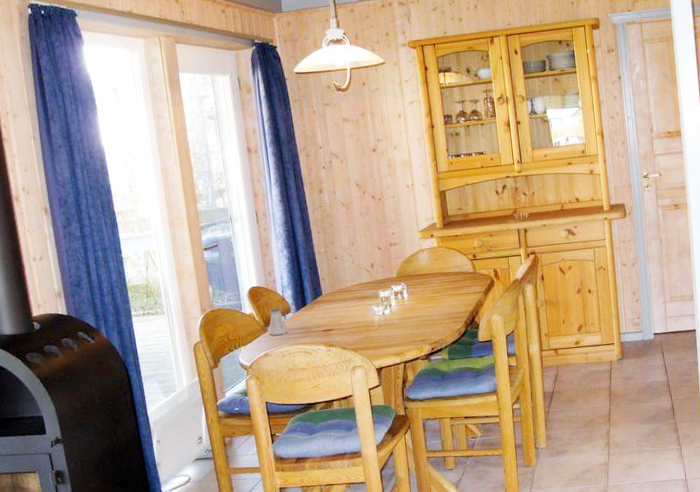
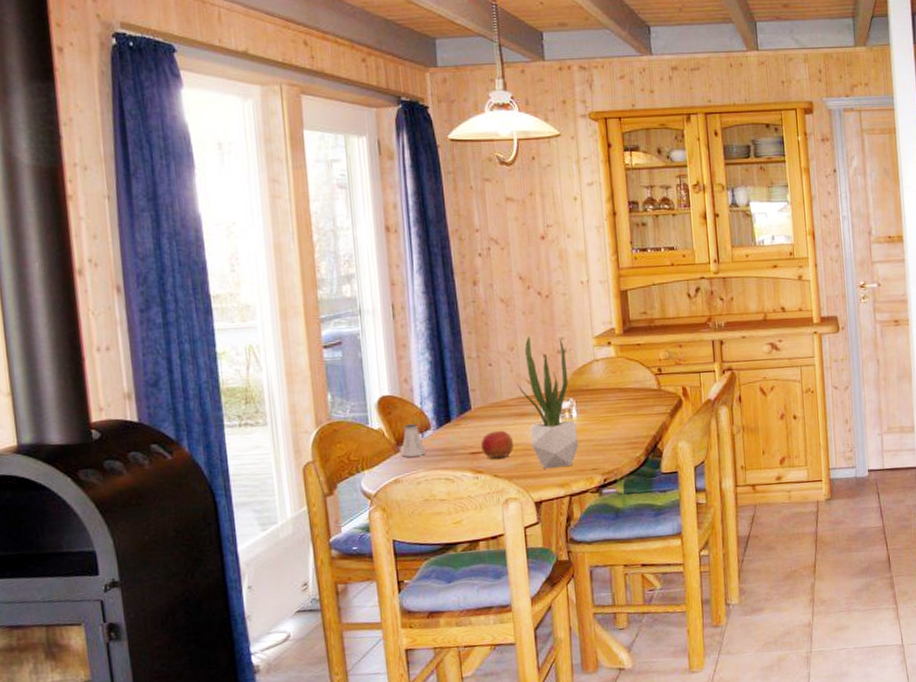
apple: none [331,311,358,335] -> present [480,430,514,459]
potted plant: none [358,232,410,342] -> present [517,335,579,469]

